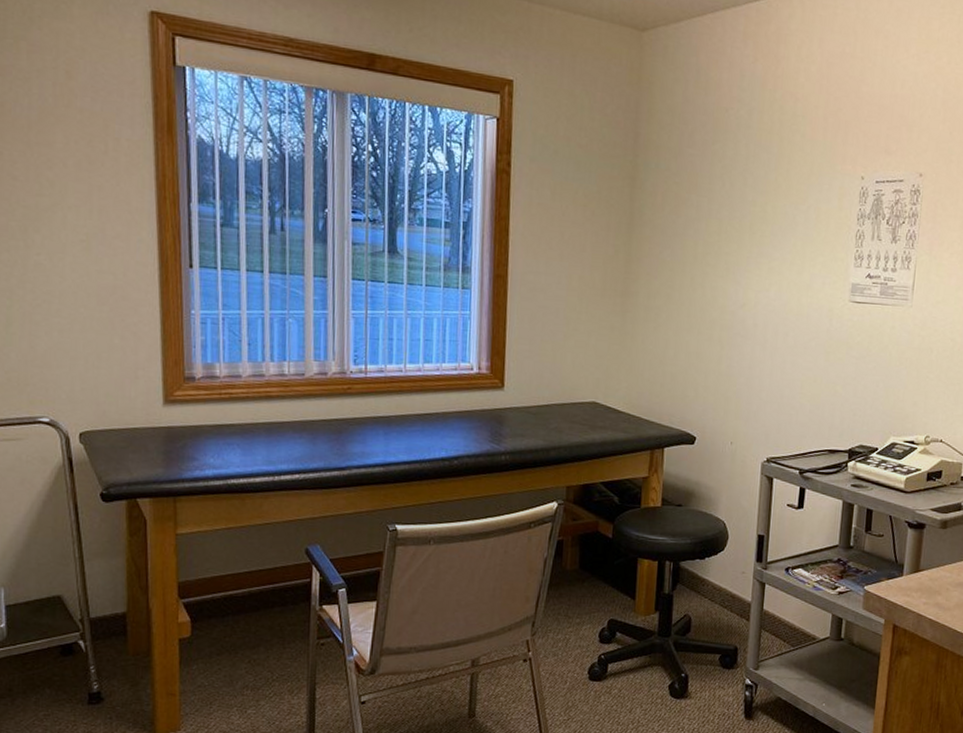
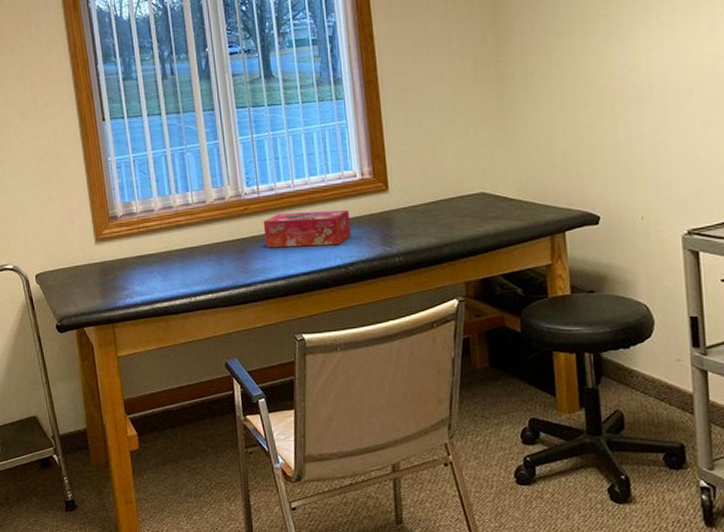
tissue box: none [366,398,461,437] -> present [263,210,352,248]

